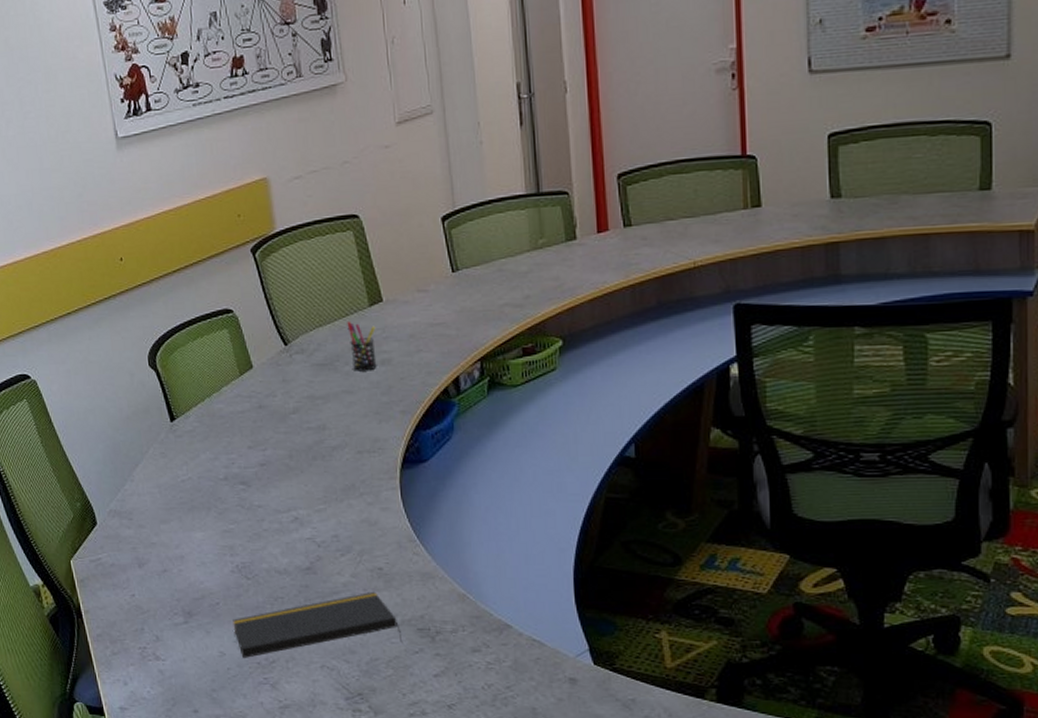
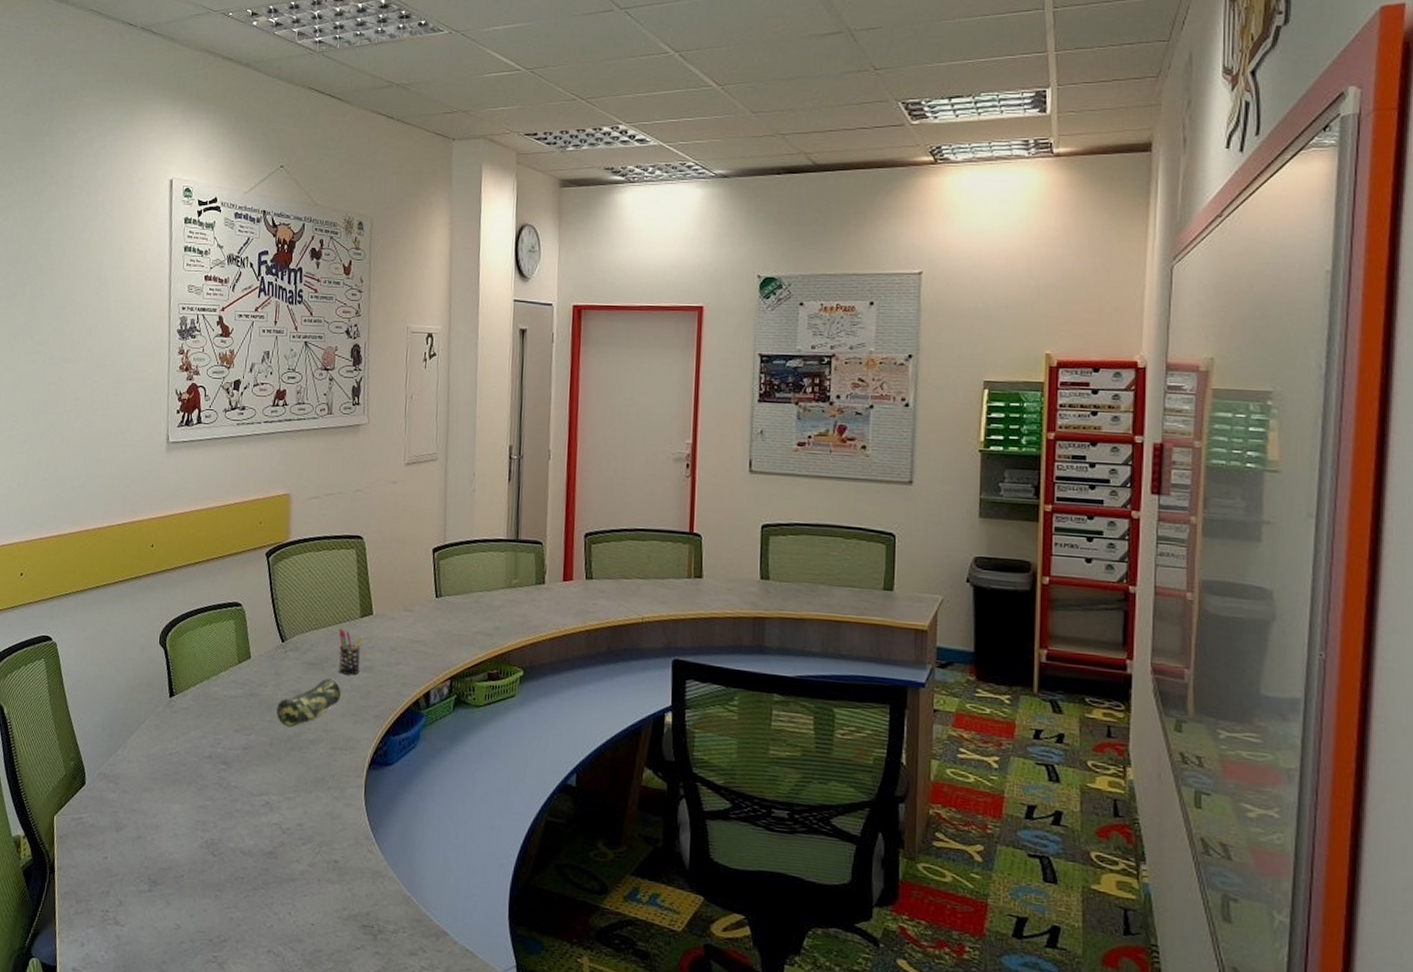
notepad: present [233,591,403,658] -> none [192,882,347,939]
pencil case: none [290,378,360,437] -> present [276,678,341,728]

